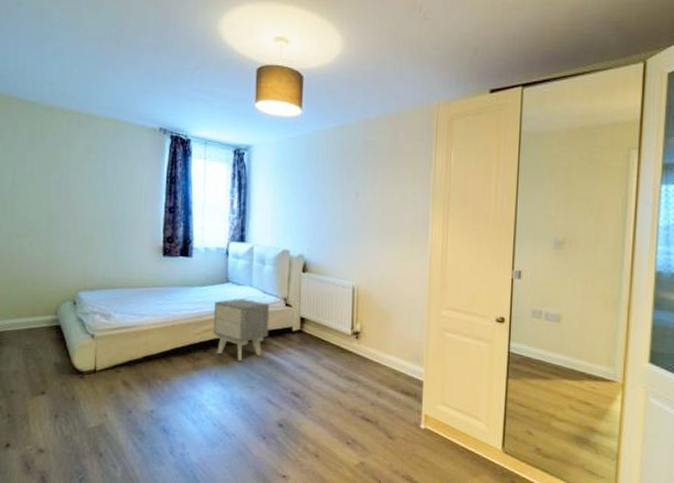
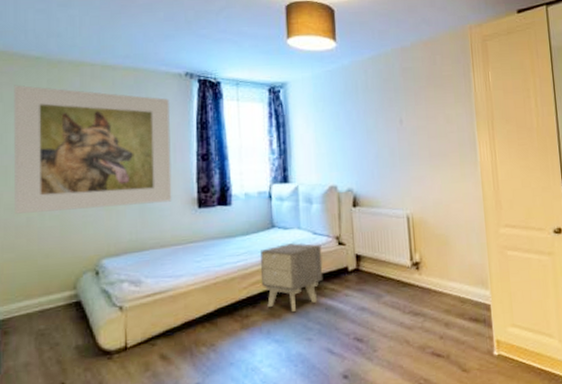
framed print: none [10,126,144,248] -> present [14,85,172,214]

